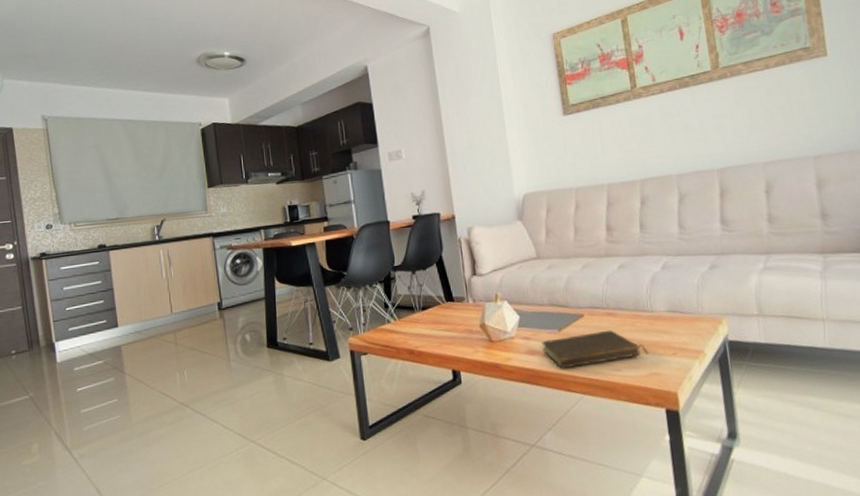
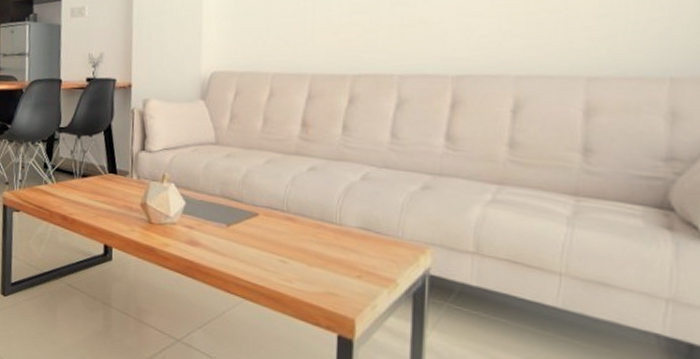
book: present [541,330,649,369] -> none [205,233,329,271]

